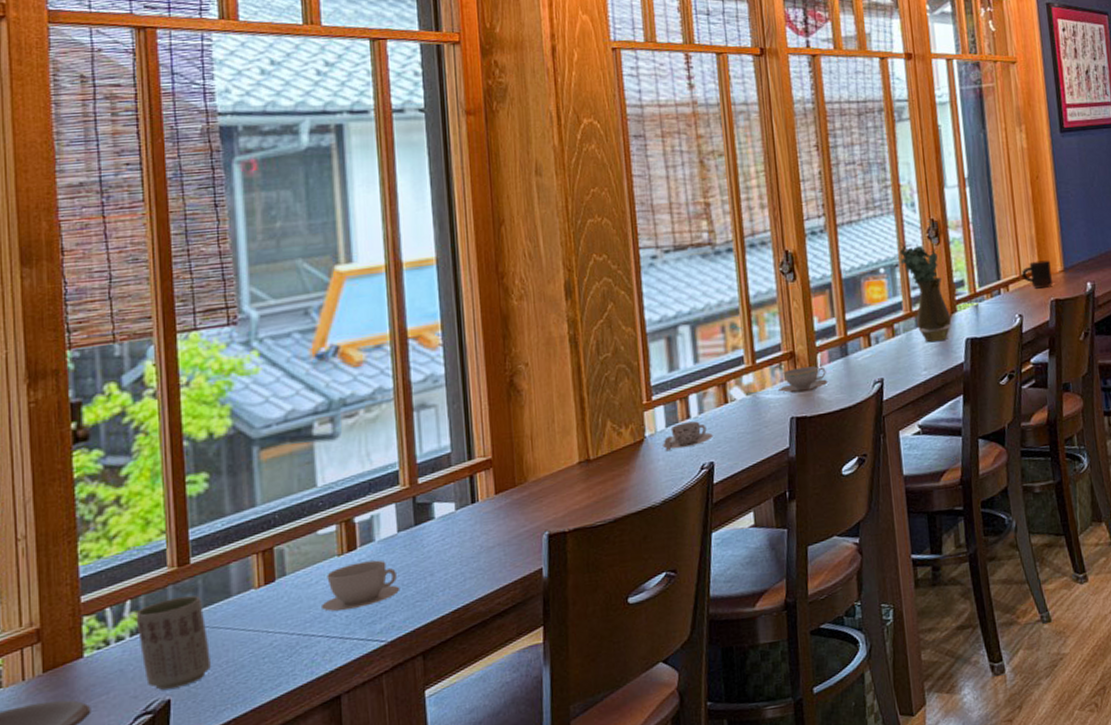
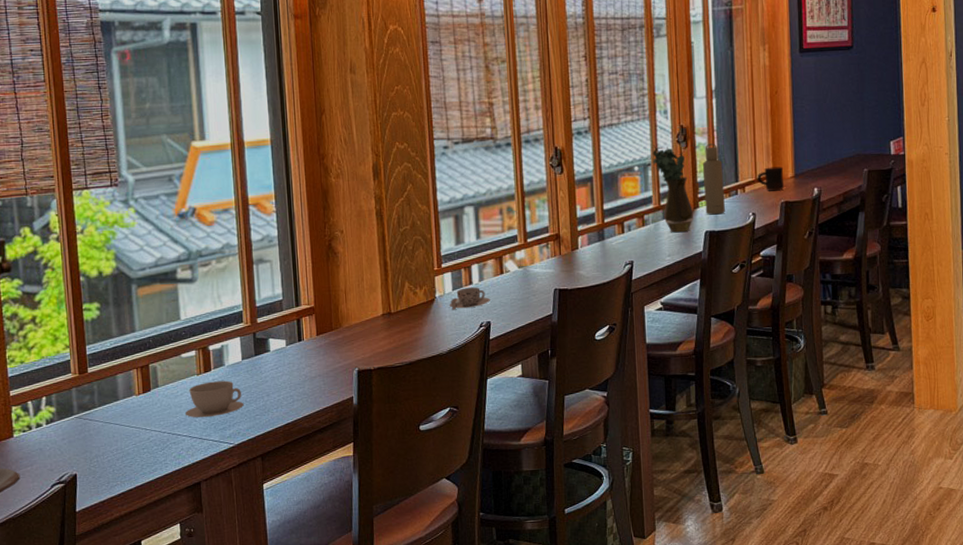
cup: present [135,595,211,690] -> none [49,397,105,466]
teacup: present [779,366,828,394] -> none [545,247,587,269]
bottle: none [958,237,988,320] -> present [702,143,725,215]

